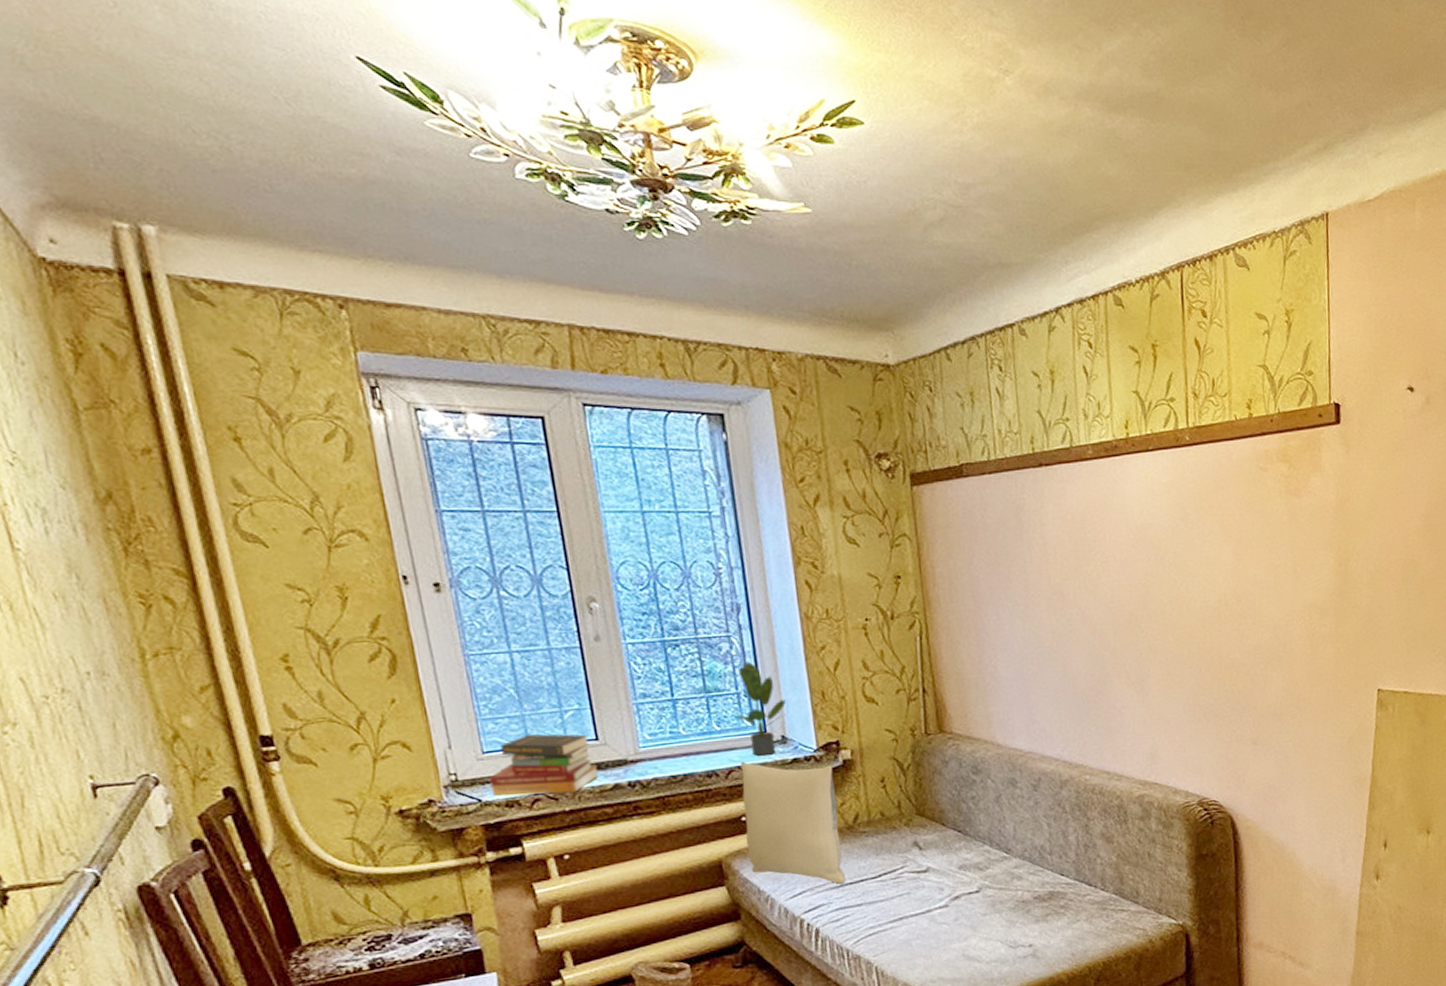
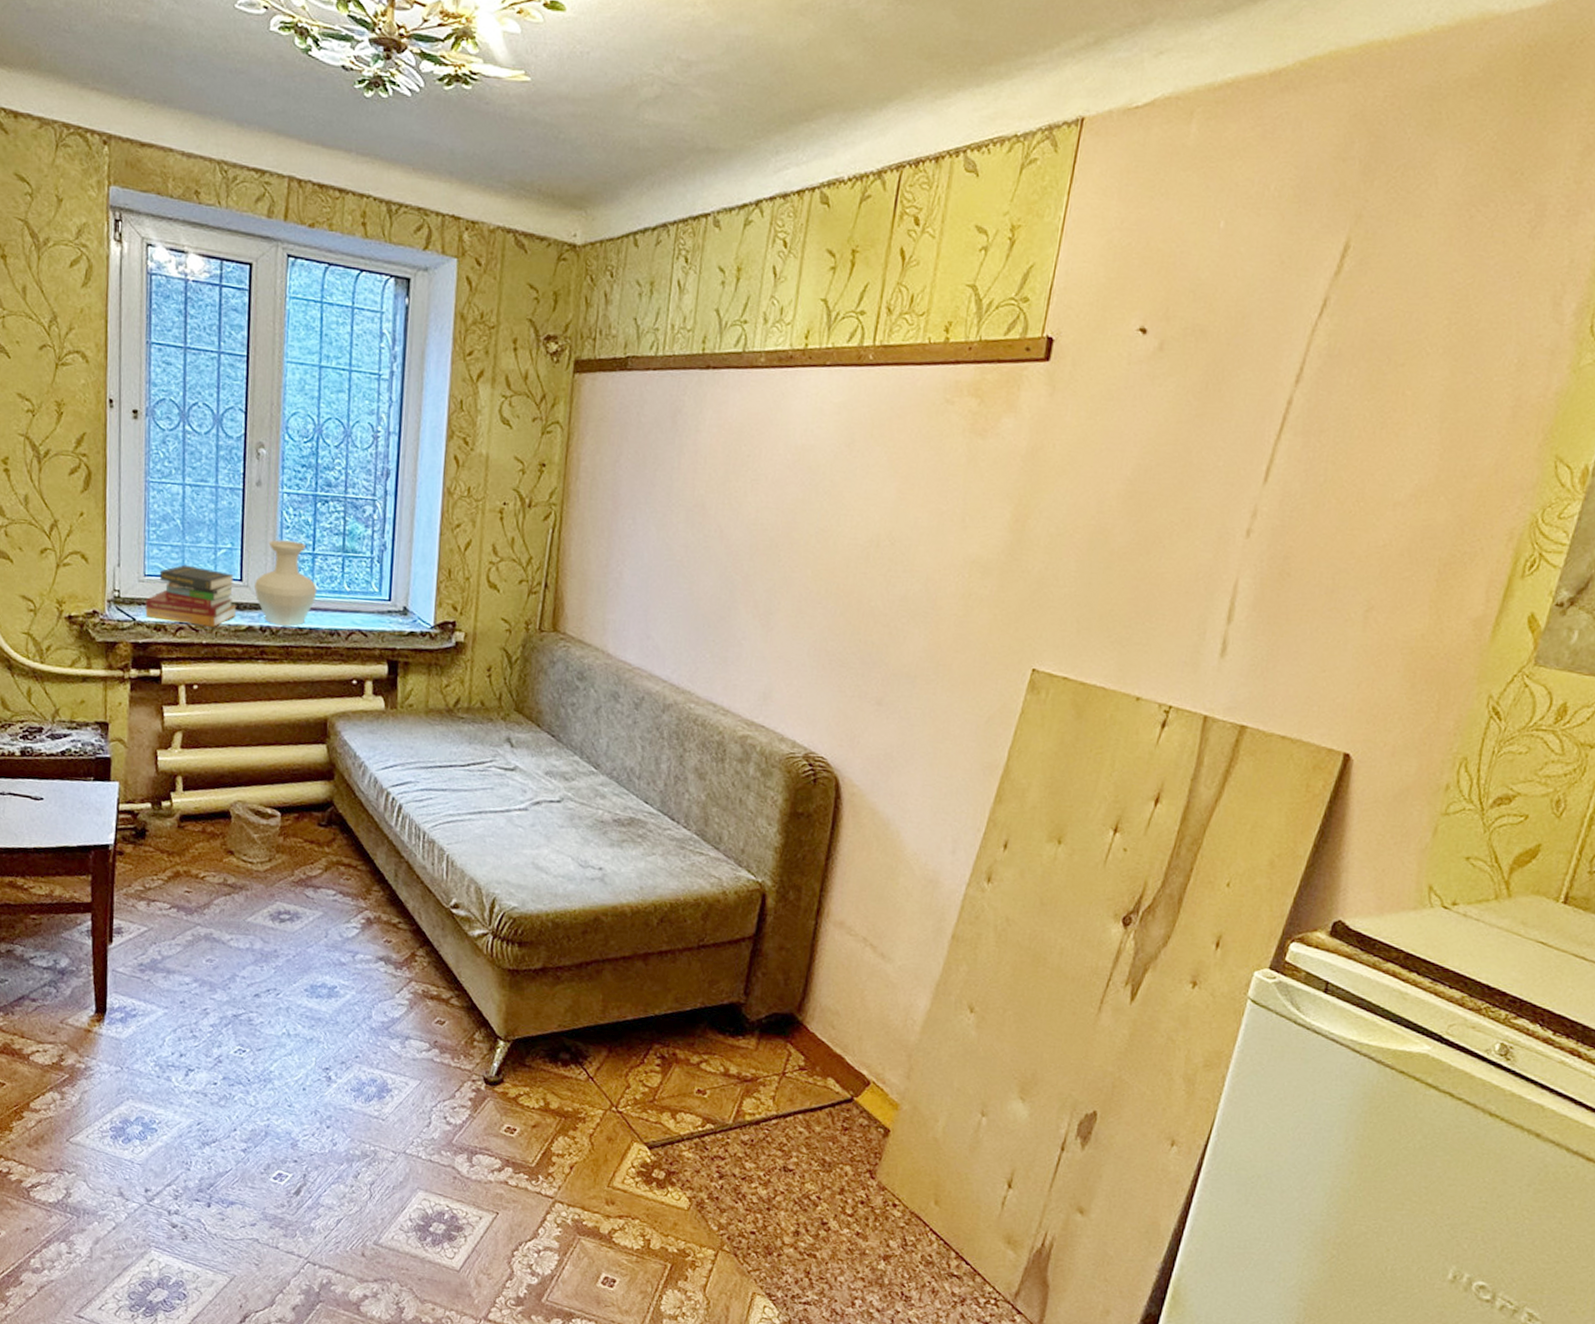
vase: none [613,690,685,778] -> present [254,539,317,627]
potted plant: present [734,661,787,756] -> none [365,527,414,624]
pillow: present [740,761,846,884] -> none [352,625,445,765]

